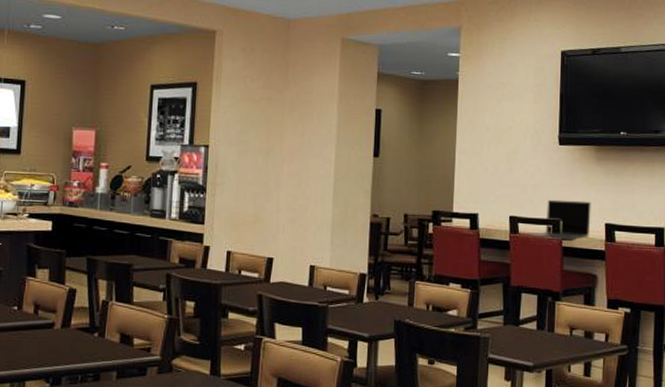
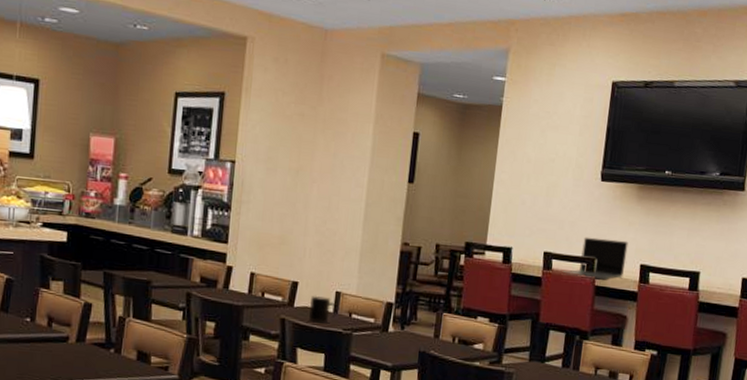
mug: none [285,270,313,296] -> present [309,295,338,322]

